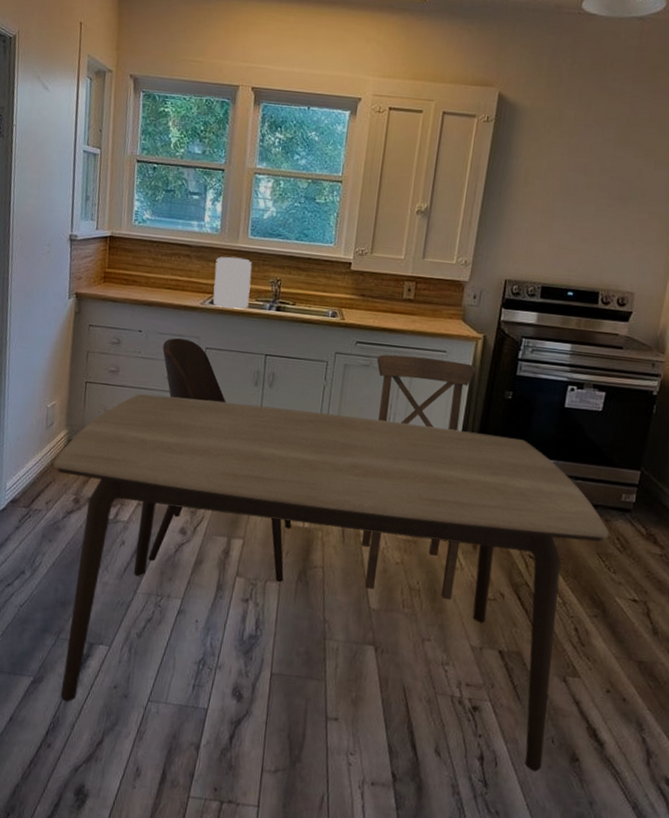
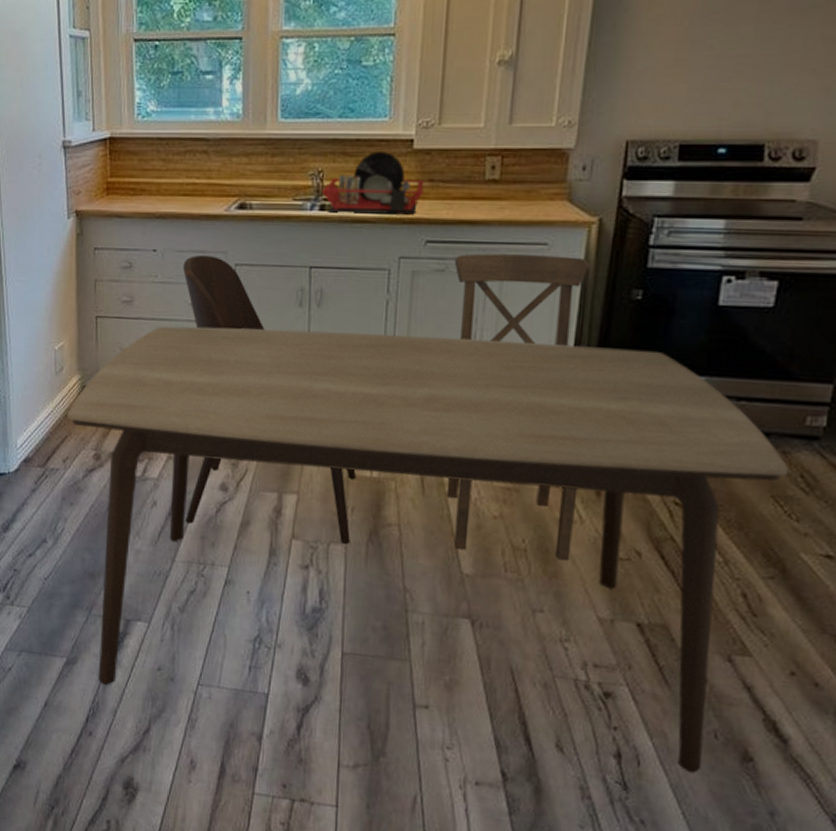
canister: present [213,257,252,309] -> none [239,147,286,213]
dish rack: none [278,268,359,321] -> present [321,150,426,215]

